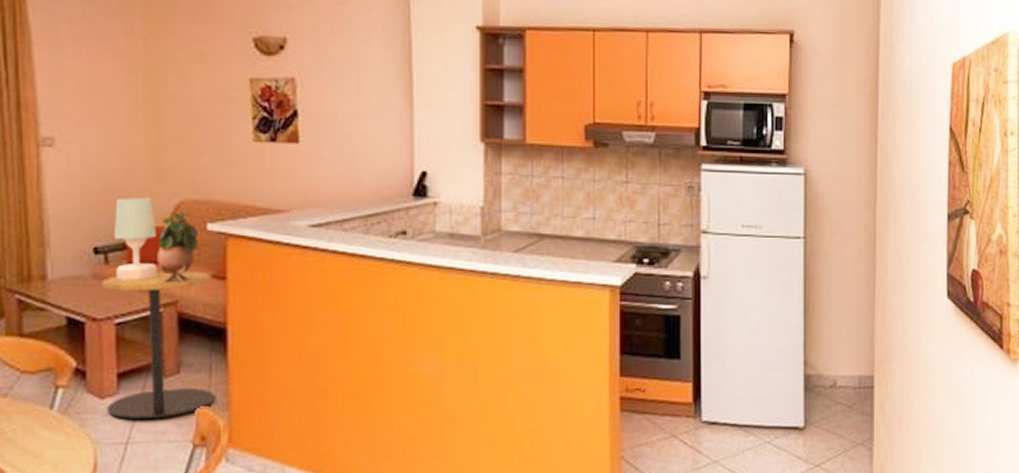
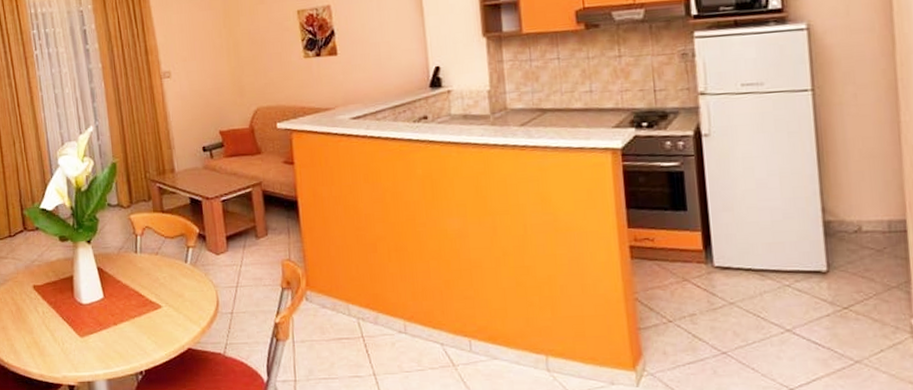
side table: present [102,270,216,419] -> none [210,159,295,270]
table lamp: present [113,197,157,281] -> none [214,108,246,170]
potted plant: present [157,209,198,283] -> none [245,114,272,170]

